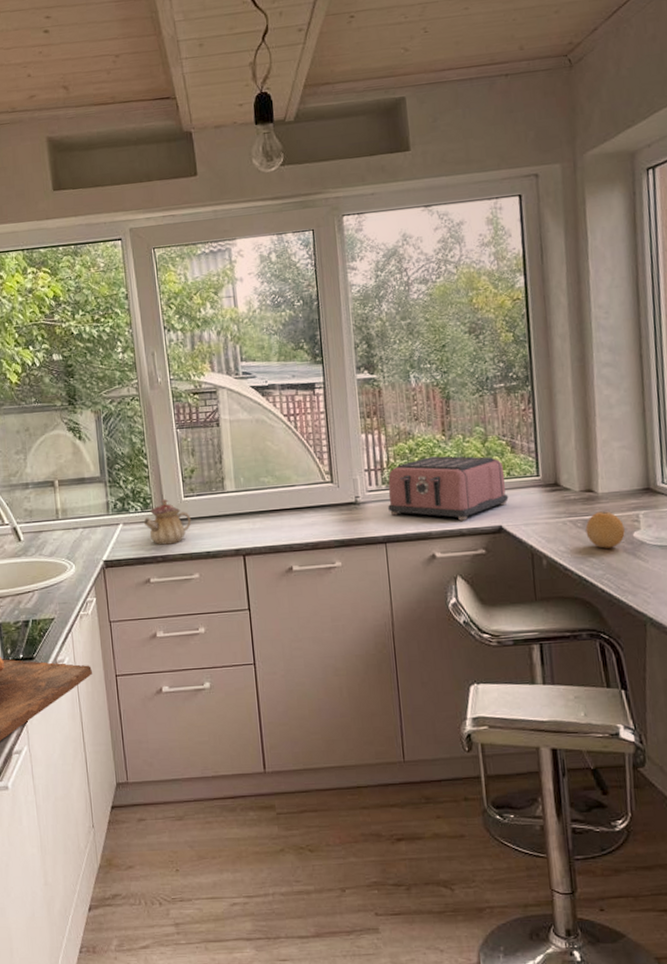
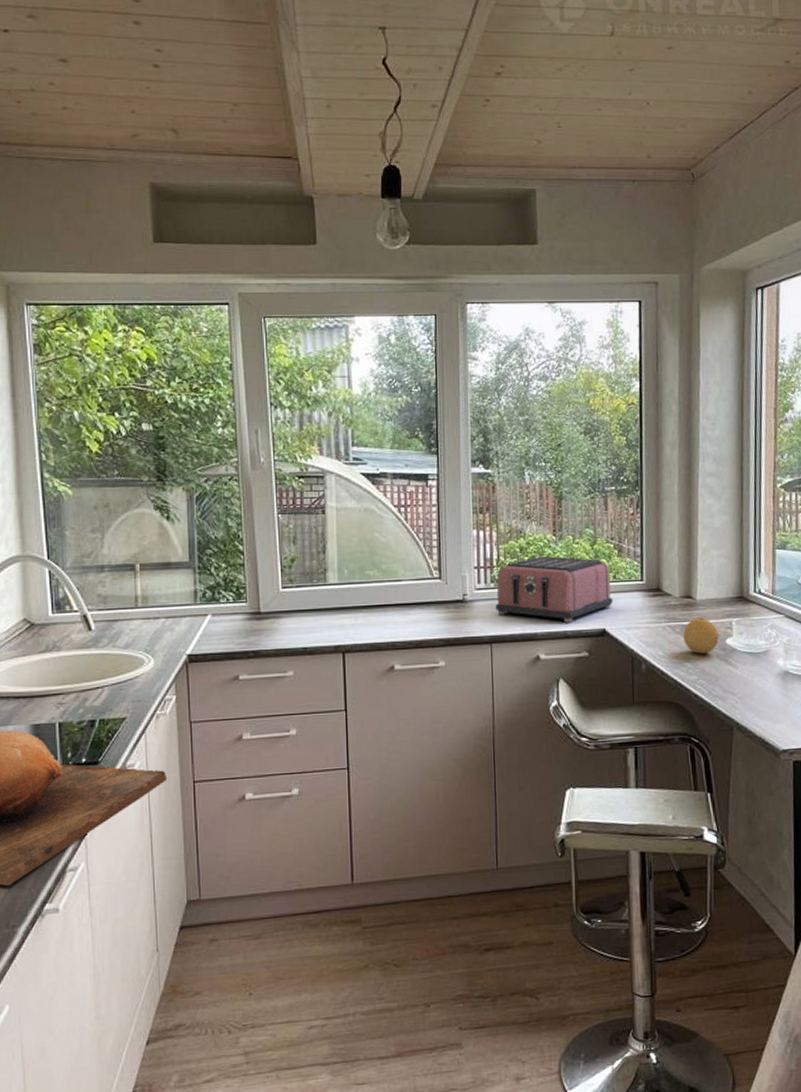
teapot: present [143,498,192,545] -> none [235,588,289,639]

